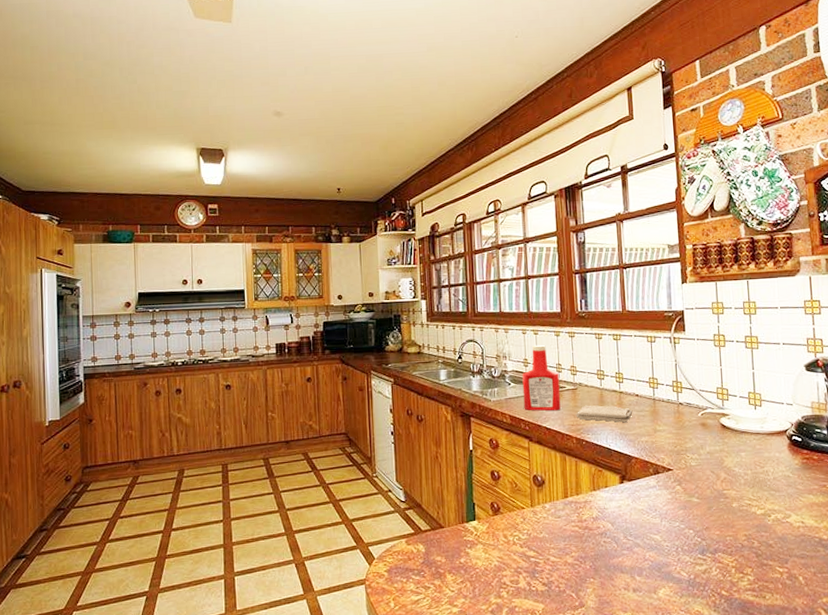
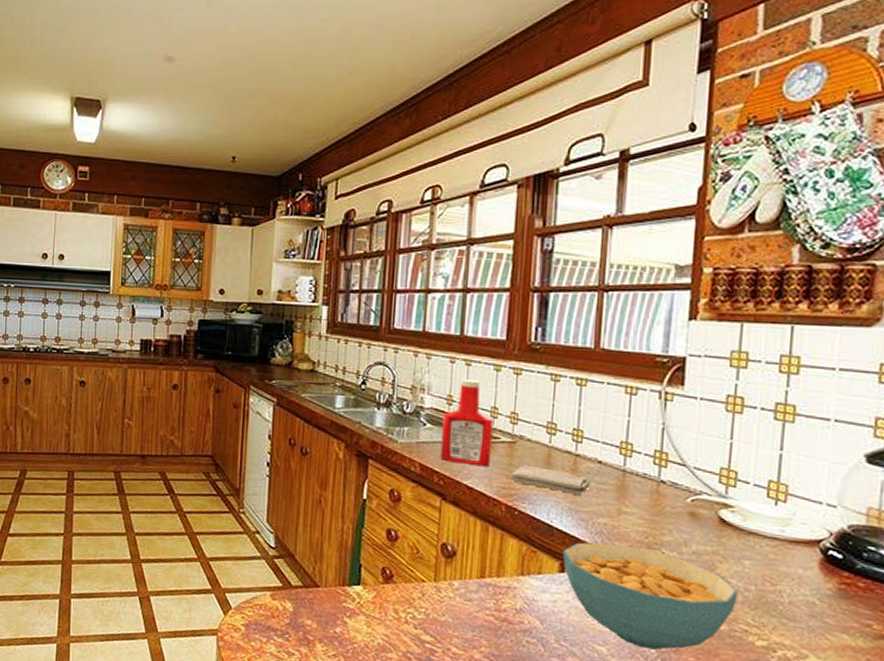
cereal bowl: none [621,455,741,531] -> present [563,542,738,650]

